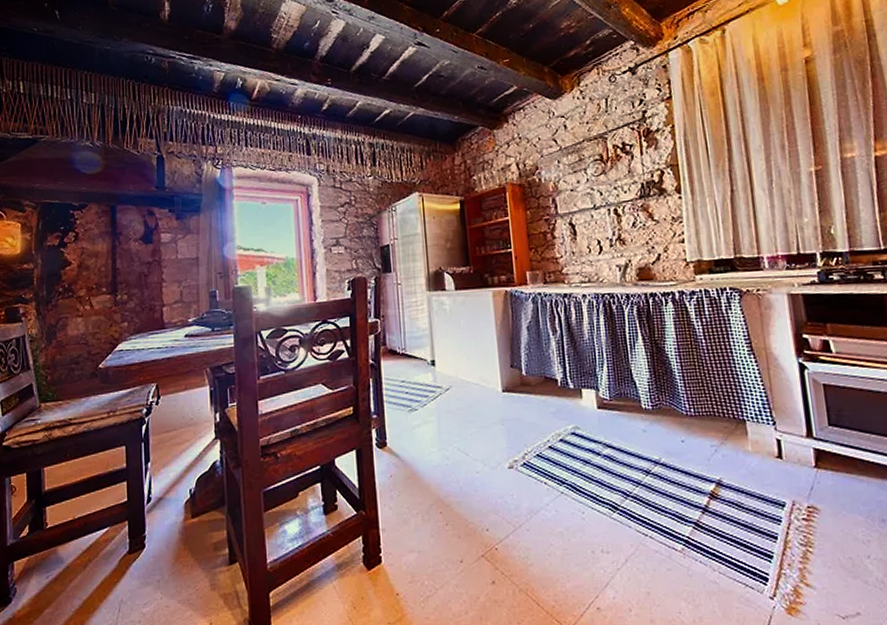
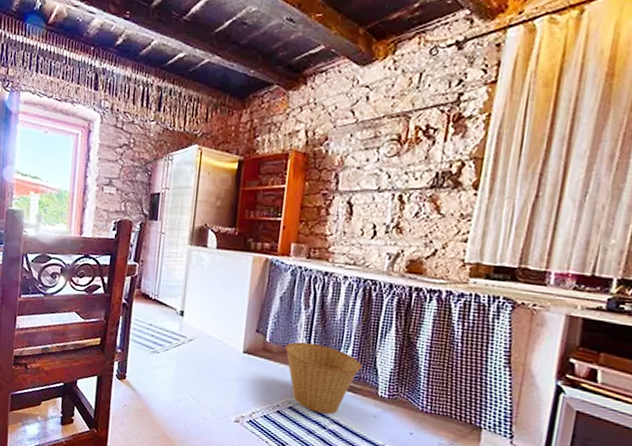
basket: none [542,368,620,440] -> present [285,341,362,415]

